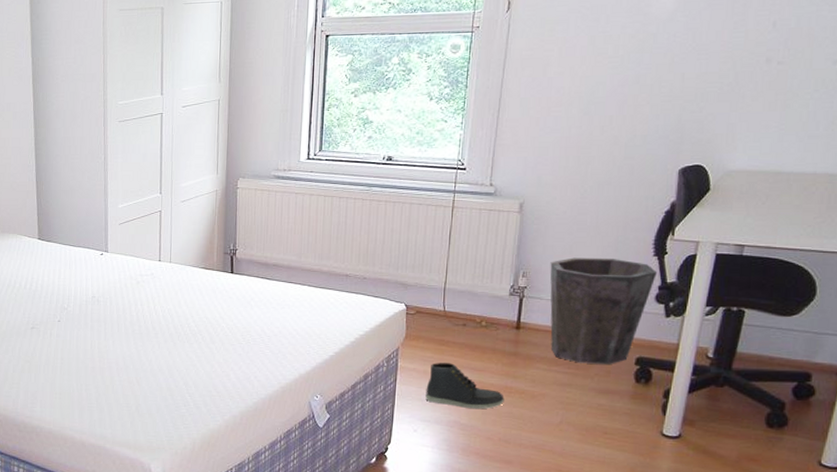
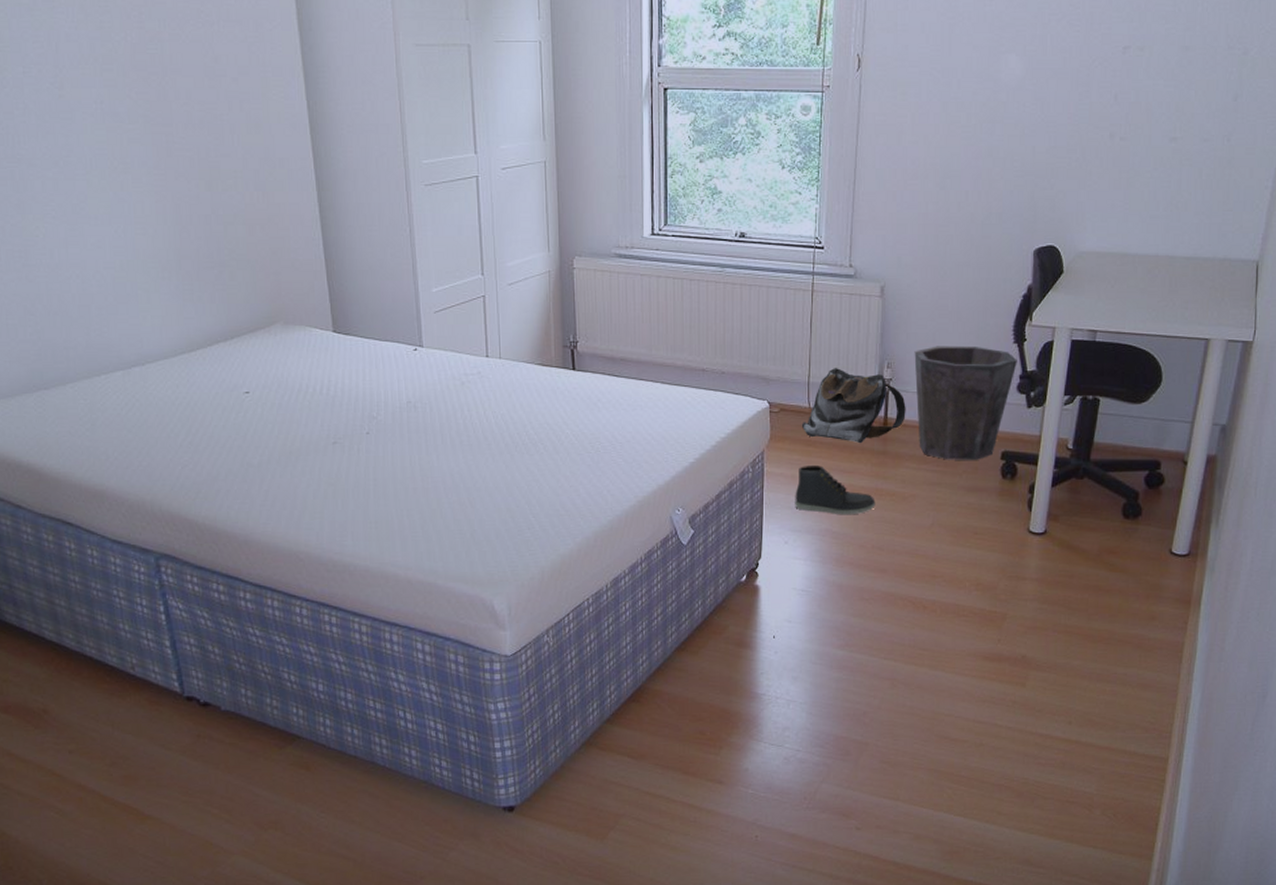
backpack: none [435,276,540,345] -> present [801,368,906,444]

